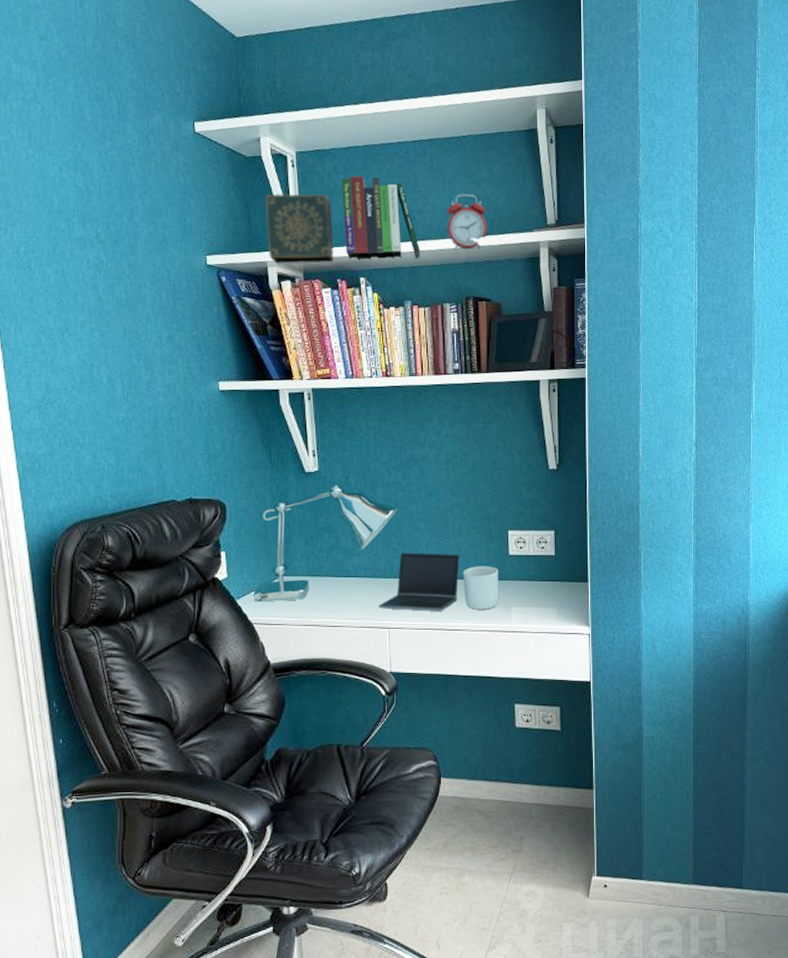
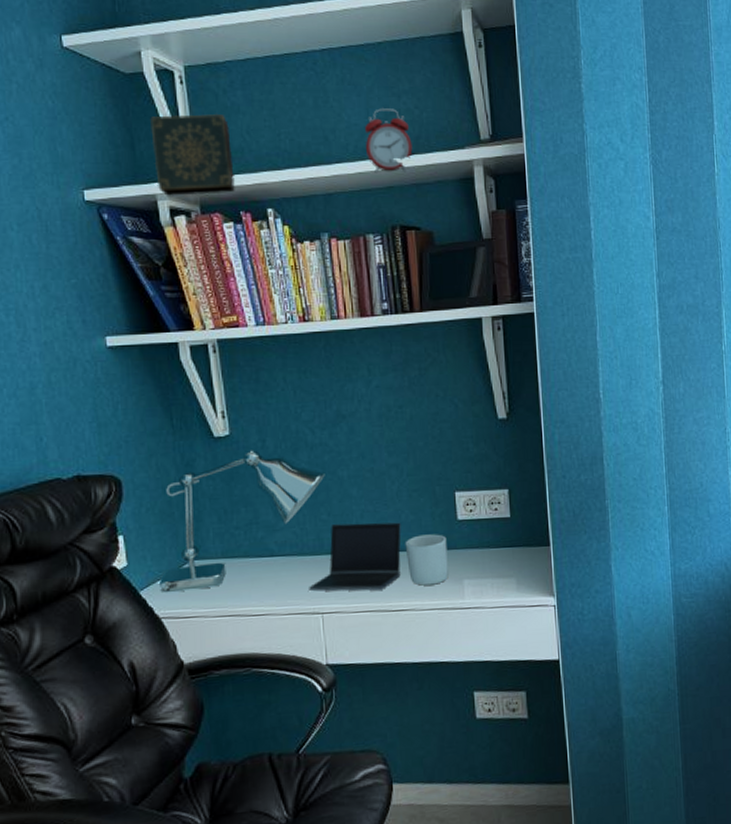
books: present [341,175,421,261] -> none [239,91,337,189]

